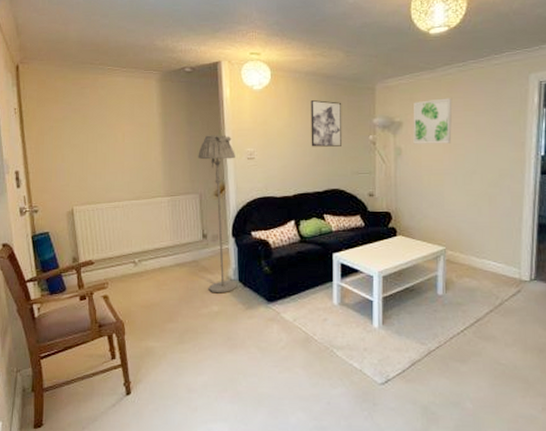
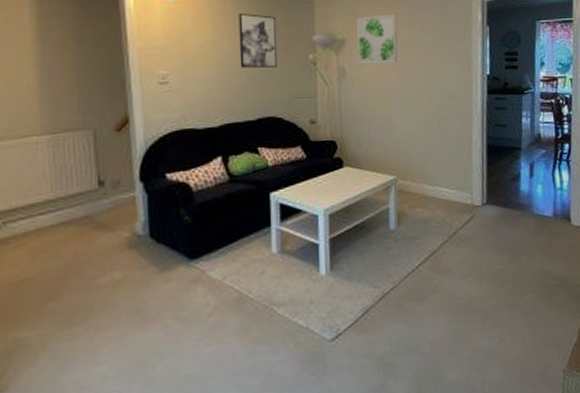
floor lamp: present [198,135,238,294] -> none [91,54,148,256]

